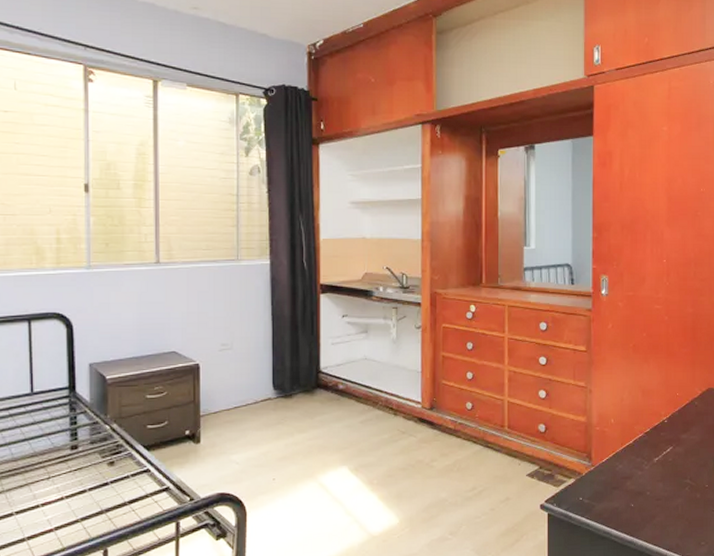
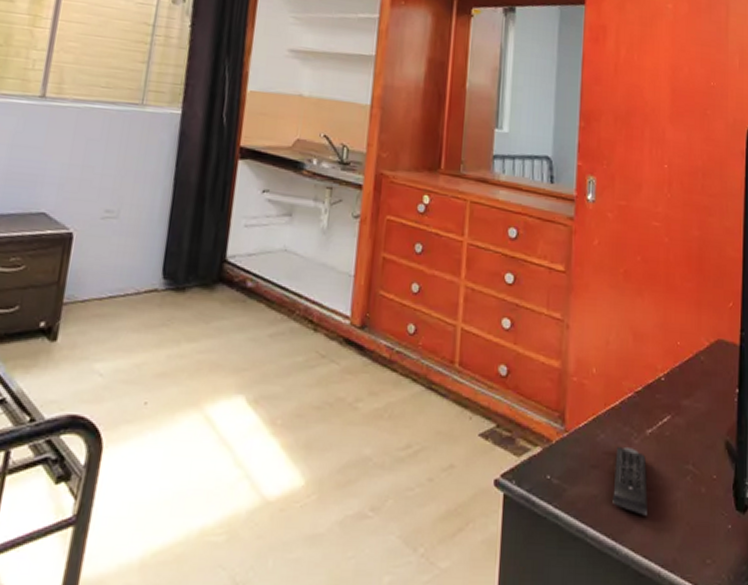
remote control: none [630,472,656,518] -> present [612,447,648,516]

